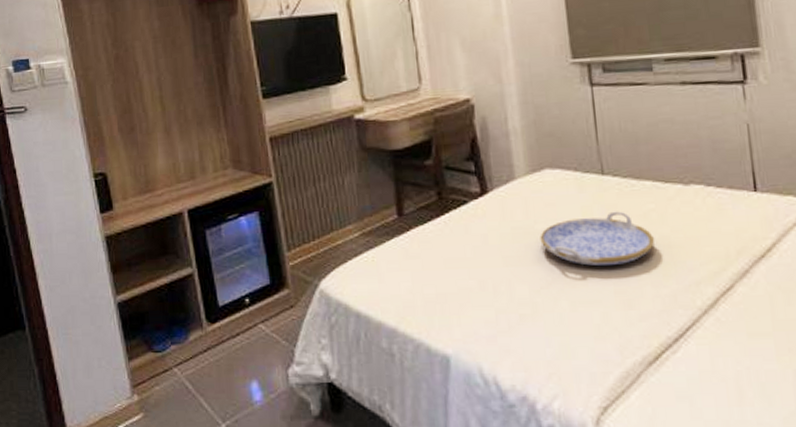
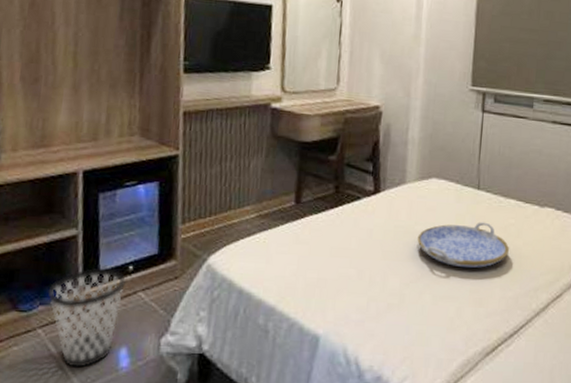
wastebasket: none [176,303,246,405] -> present [47,268,127,369]

